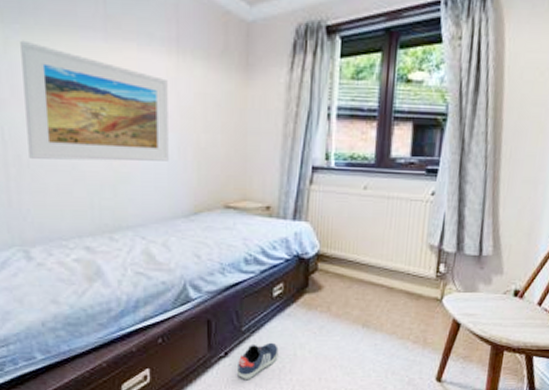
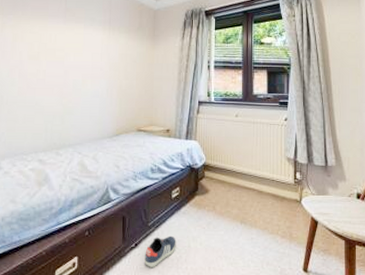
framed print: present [20,40,169,162] -> none [8,24,102,99]

